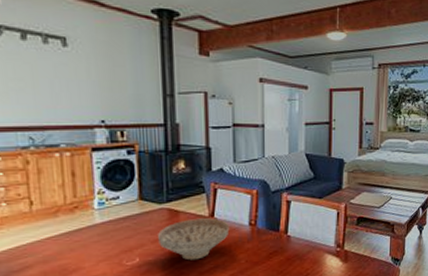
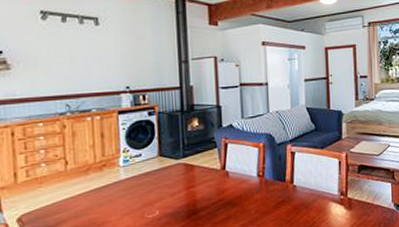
decorative bowl: present [158,218,230,261] -> none [176,171,240,212]

